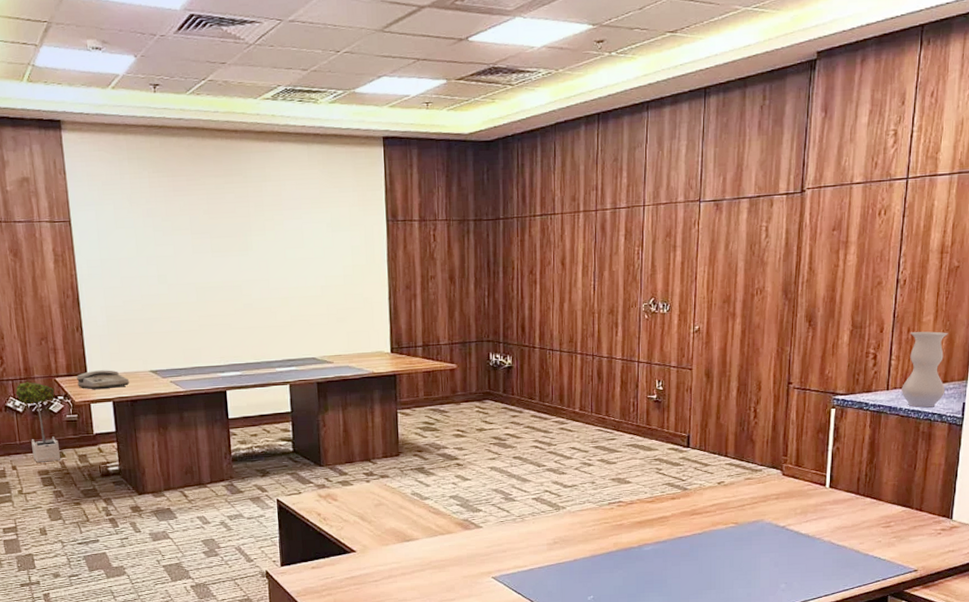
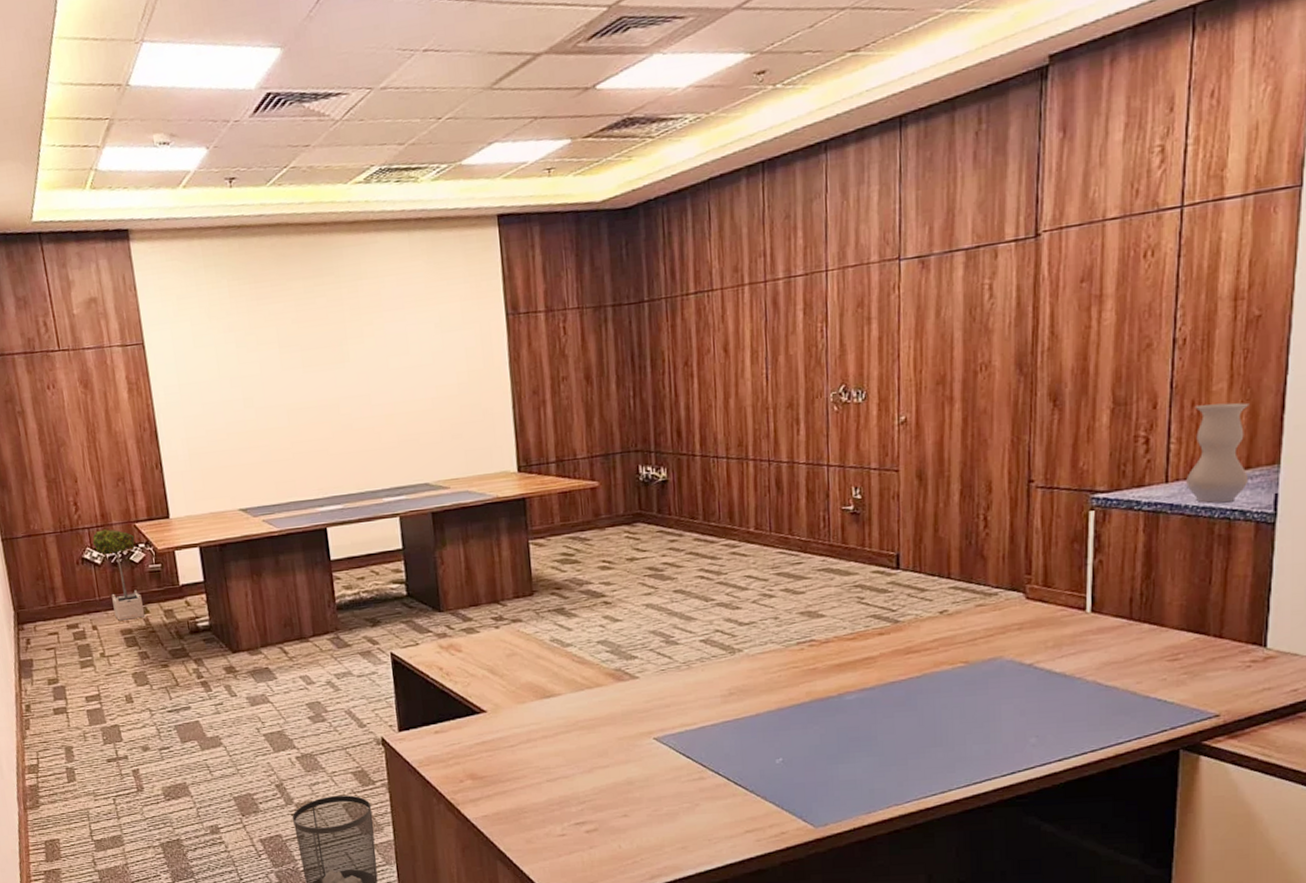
telephone: present [77,370,130,390] -> none [158,511,217,535]

